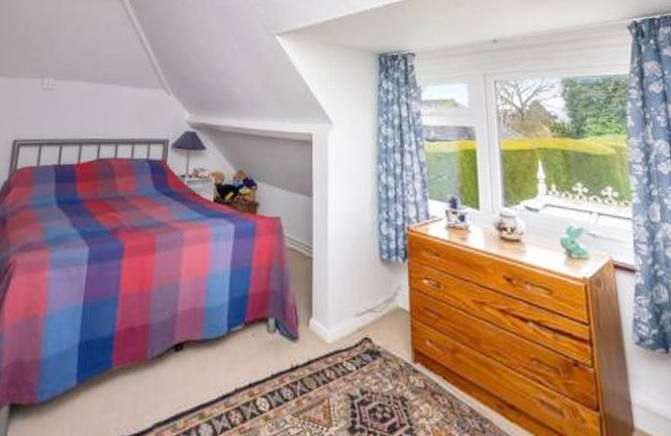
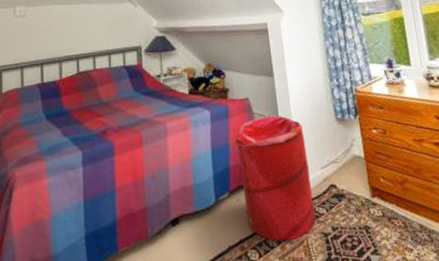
laundry hamper: none [259,241,342,395] -> present [235,114,316,242]

